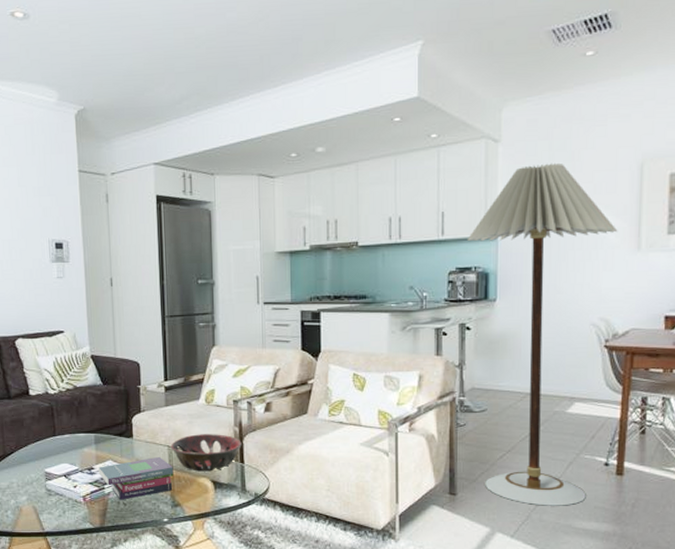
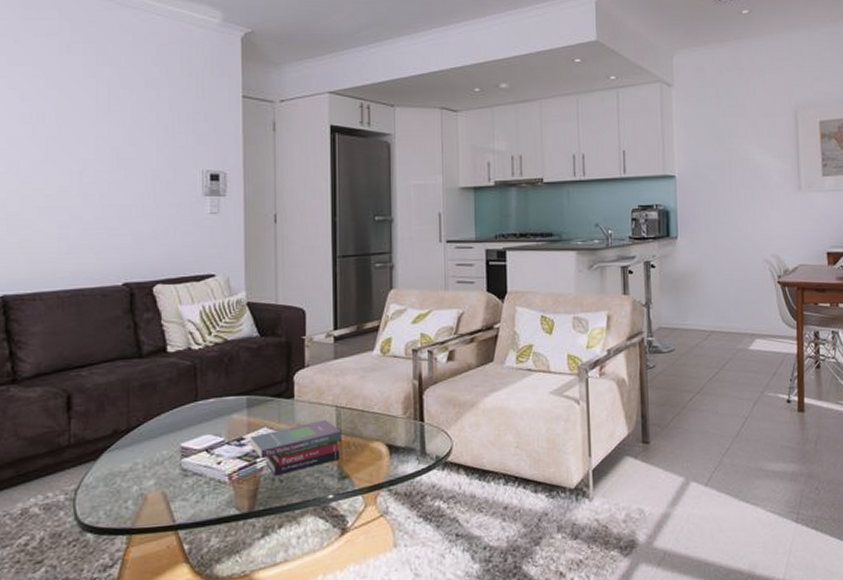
decorative bowl: present [170,434,242,472] -> none [338,389,422,435]
floor lamp: present [467,163,618,506] -> none [647,107,781,450]

